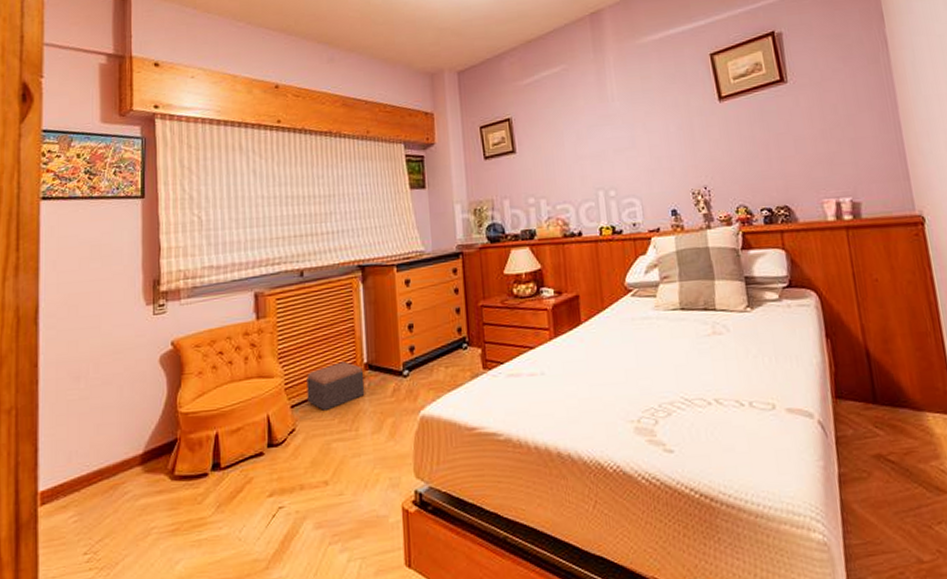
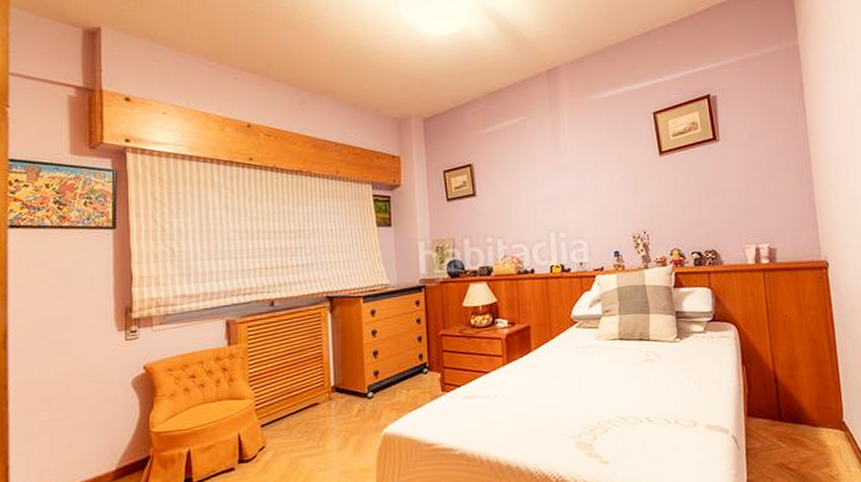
footstool: present [306,361,365,410] -> none [276,384,332,429]

